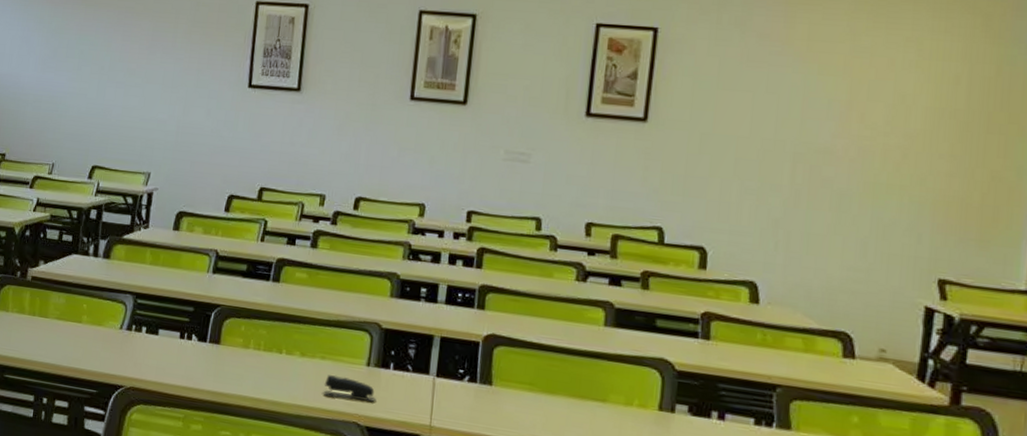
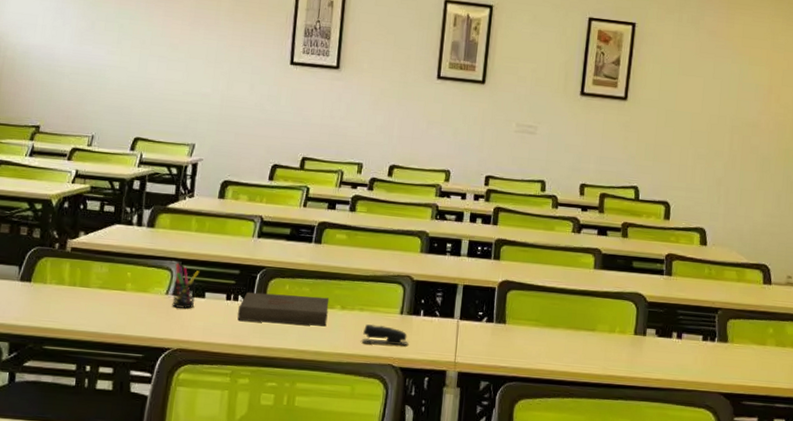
pen holder: none [126,296,154,345] -> present [172,263,200,309]
book: none [191,331,288,374] -> present [237,292,329,327]

